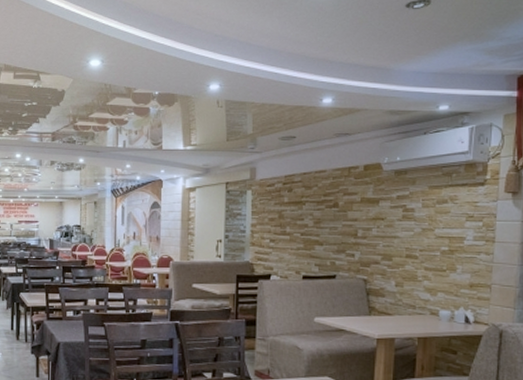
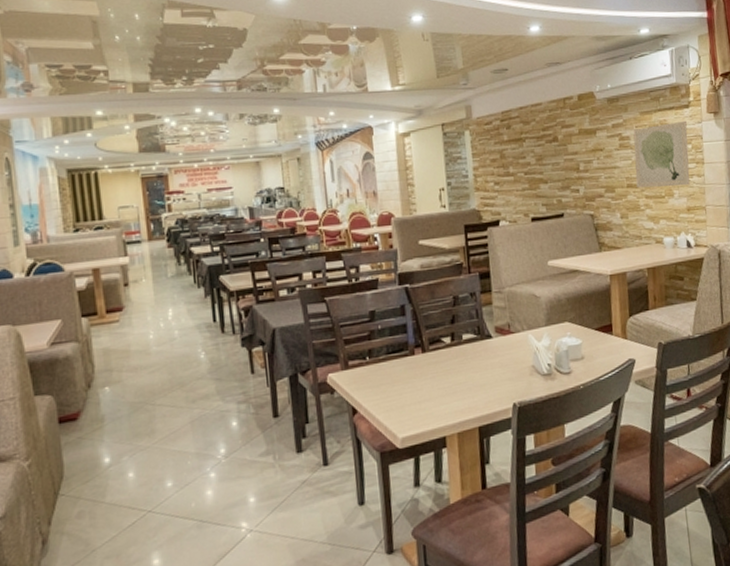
wall art: none [416,198,480,262] -> present [633,120,690,188]

